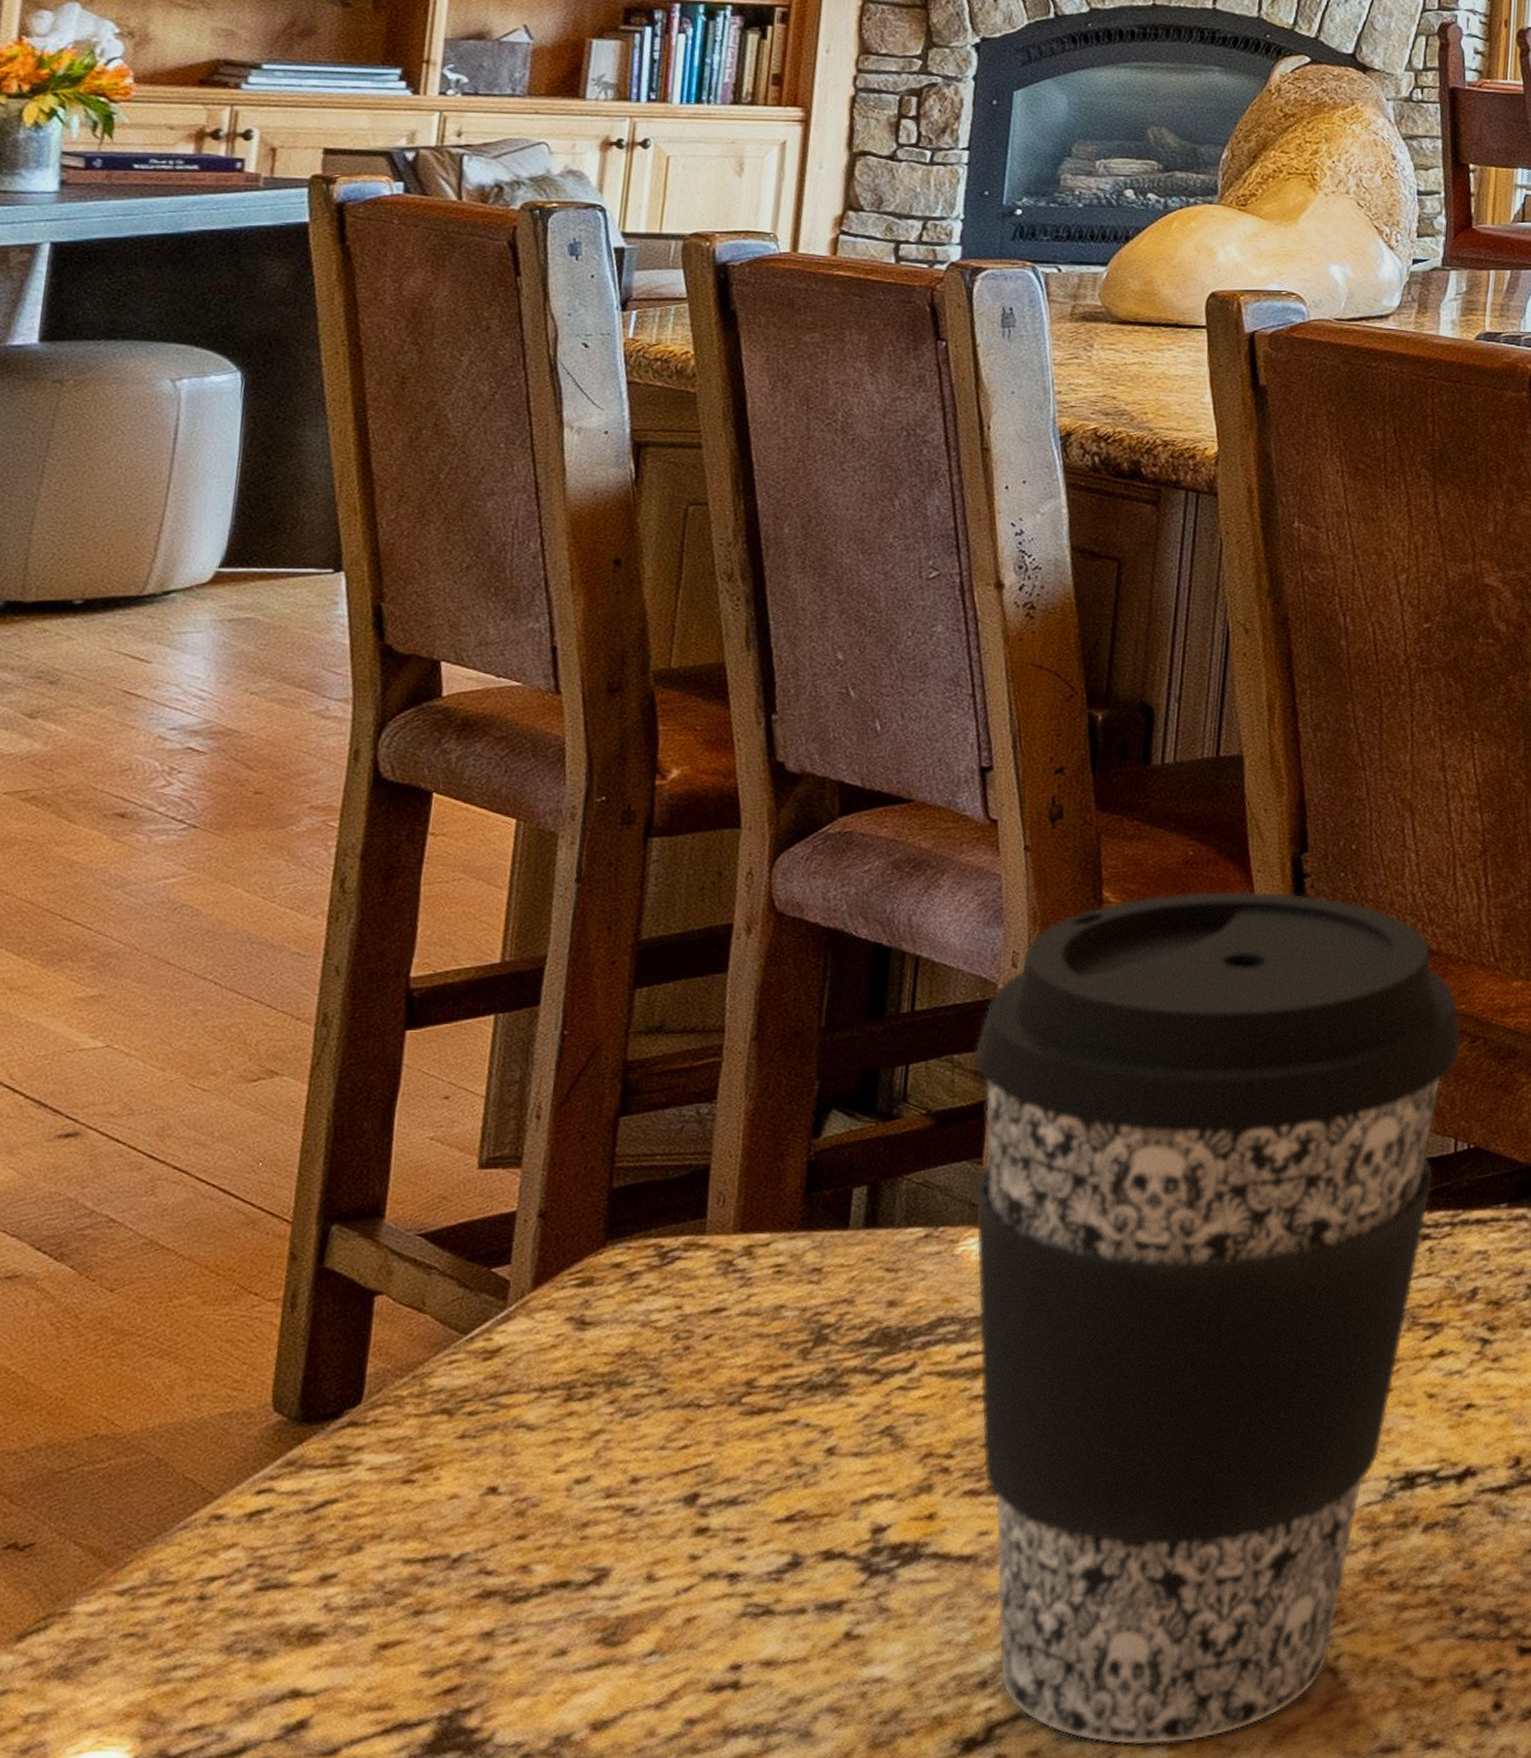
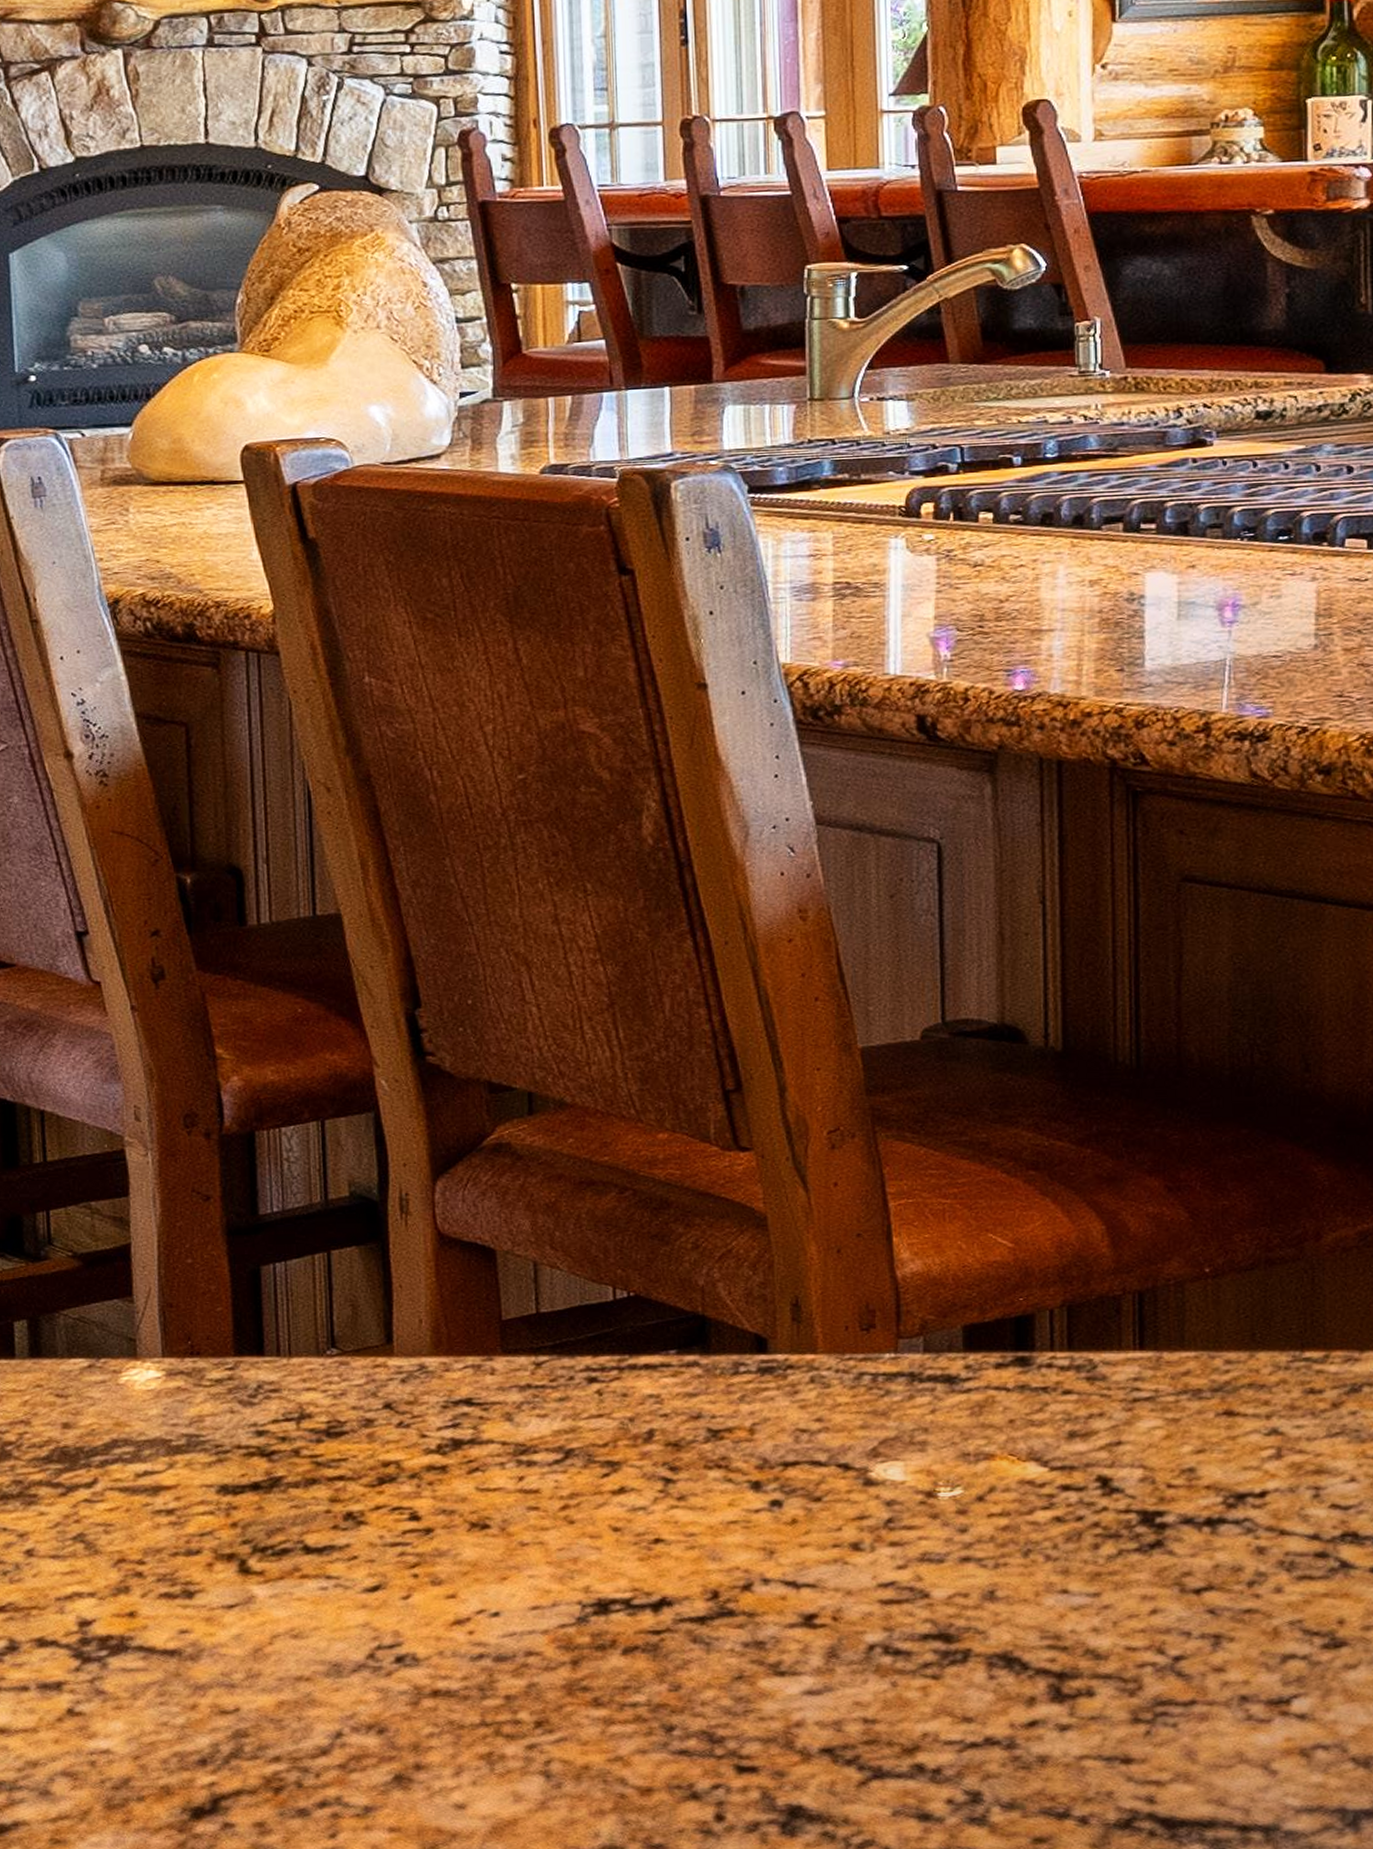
coffee cup: present [974,890,1462,1746] -> none [110,1046,610,1827]

